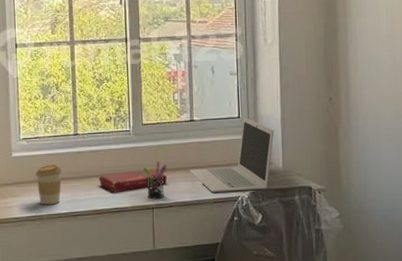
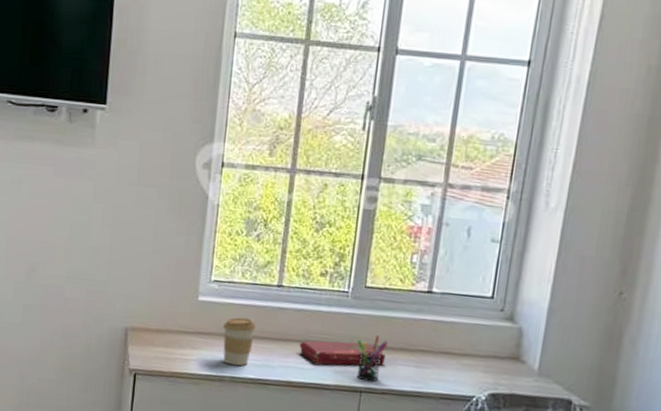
laptop: present [190,116,275,193] -> none [416,297,536,394]

